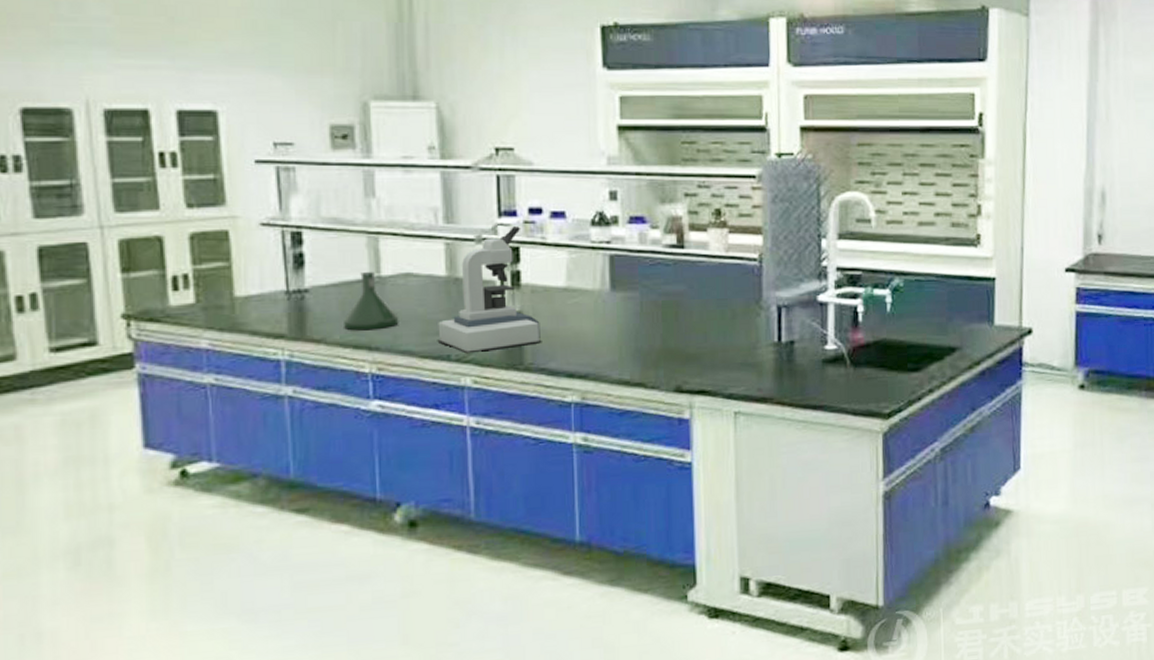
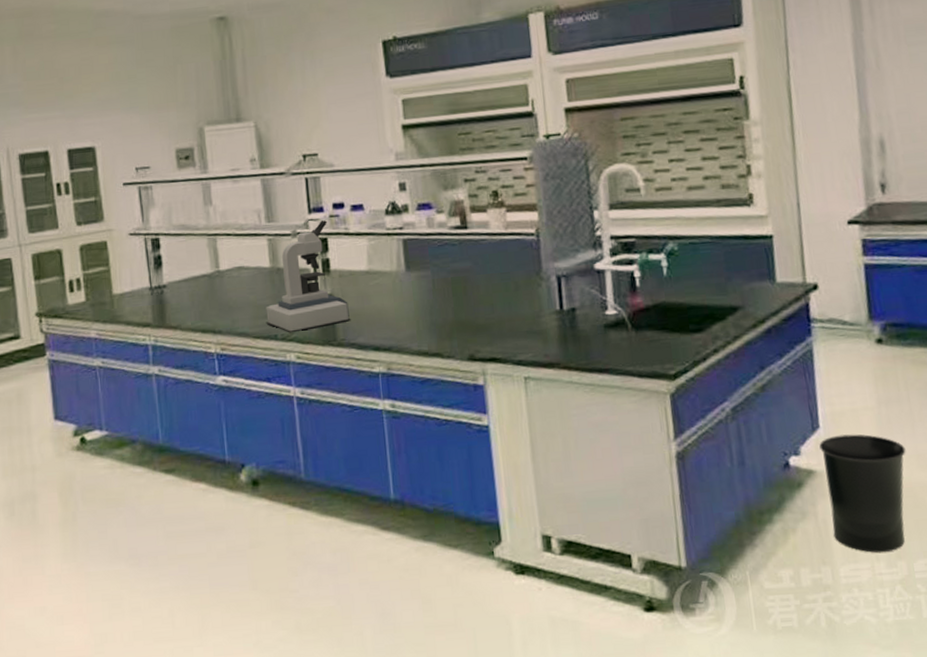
flask: present [344,271,399,331] -> none [193,267,236,318]
waste bin: none [1019,475,1094,588] -> present [819,434,906,553]

